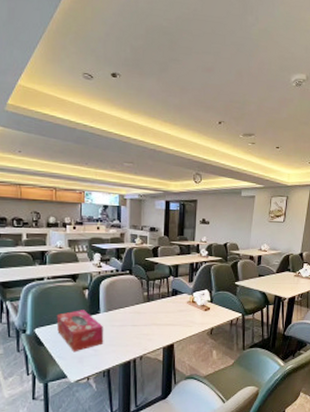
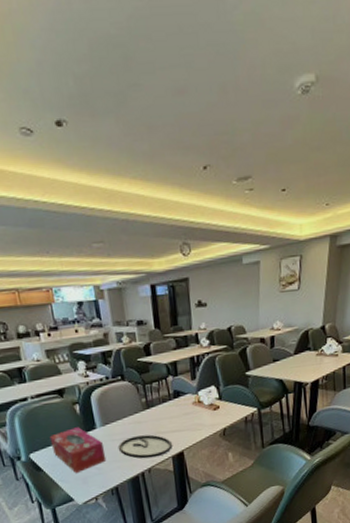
plate: none [116,325,166,346] -> present [117,434,173,459]

